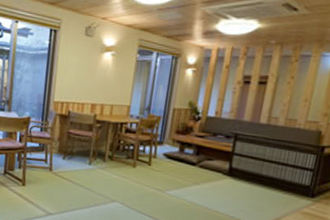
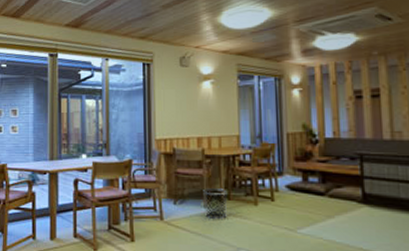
waste bin: none [89,149,111,176] -> present [203,188,228,220]

